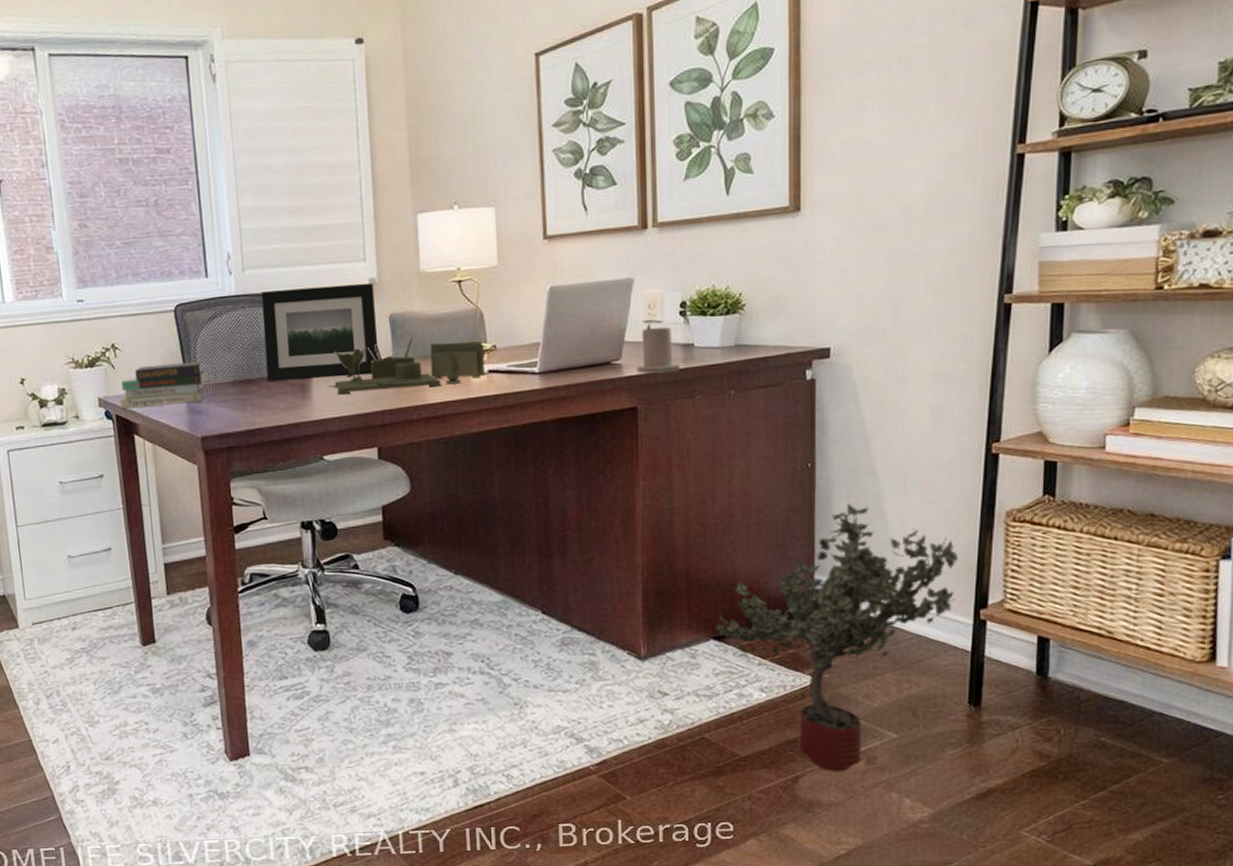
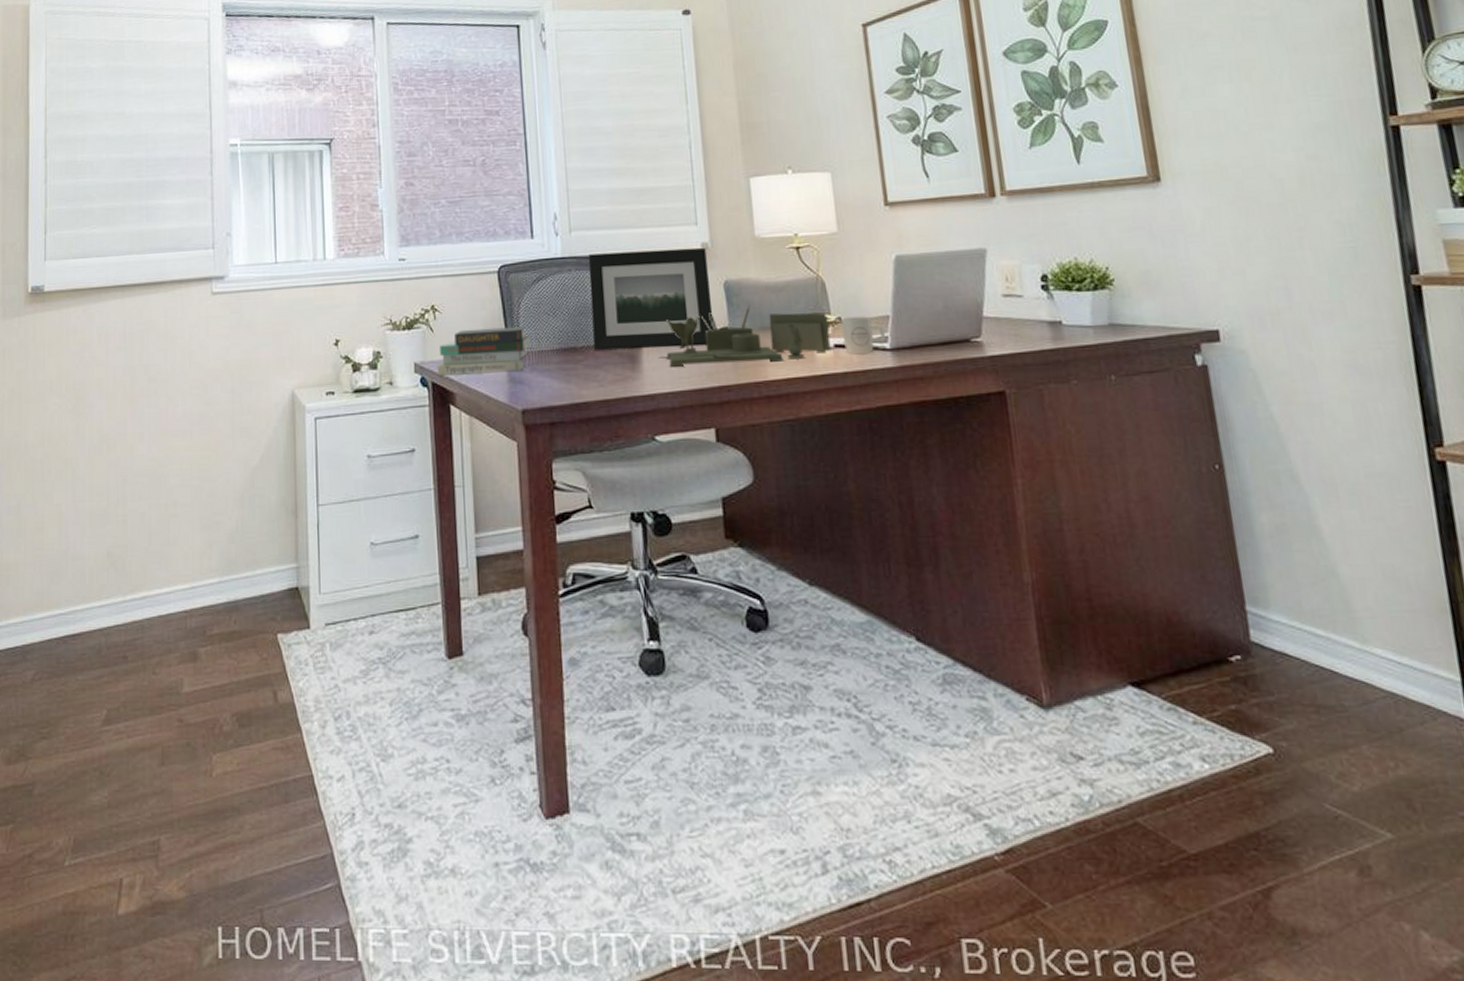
mug: none [497,343,535,379] -> present [842,316,886,355]
candle: present [637,323,681,374] -> none [1000,297,1050,354]
potted tree: present [716,503,958,772] -> none [1132,515,1432,885]

